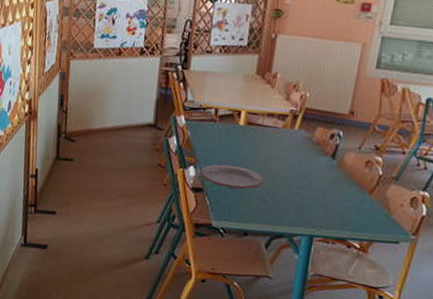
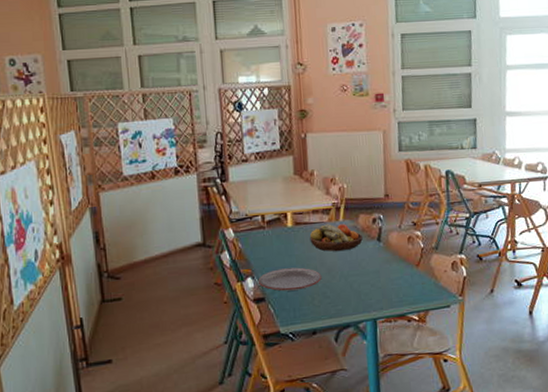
fruit bowl: none [259,129,316,161] -> present [309,224,363,252]

